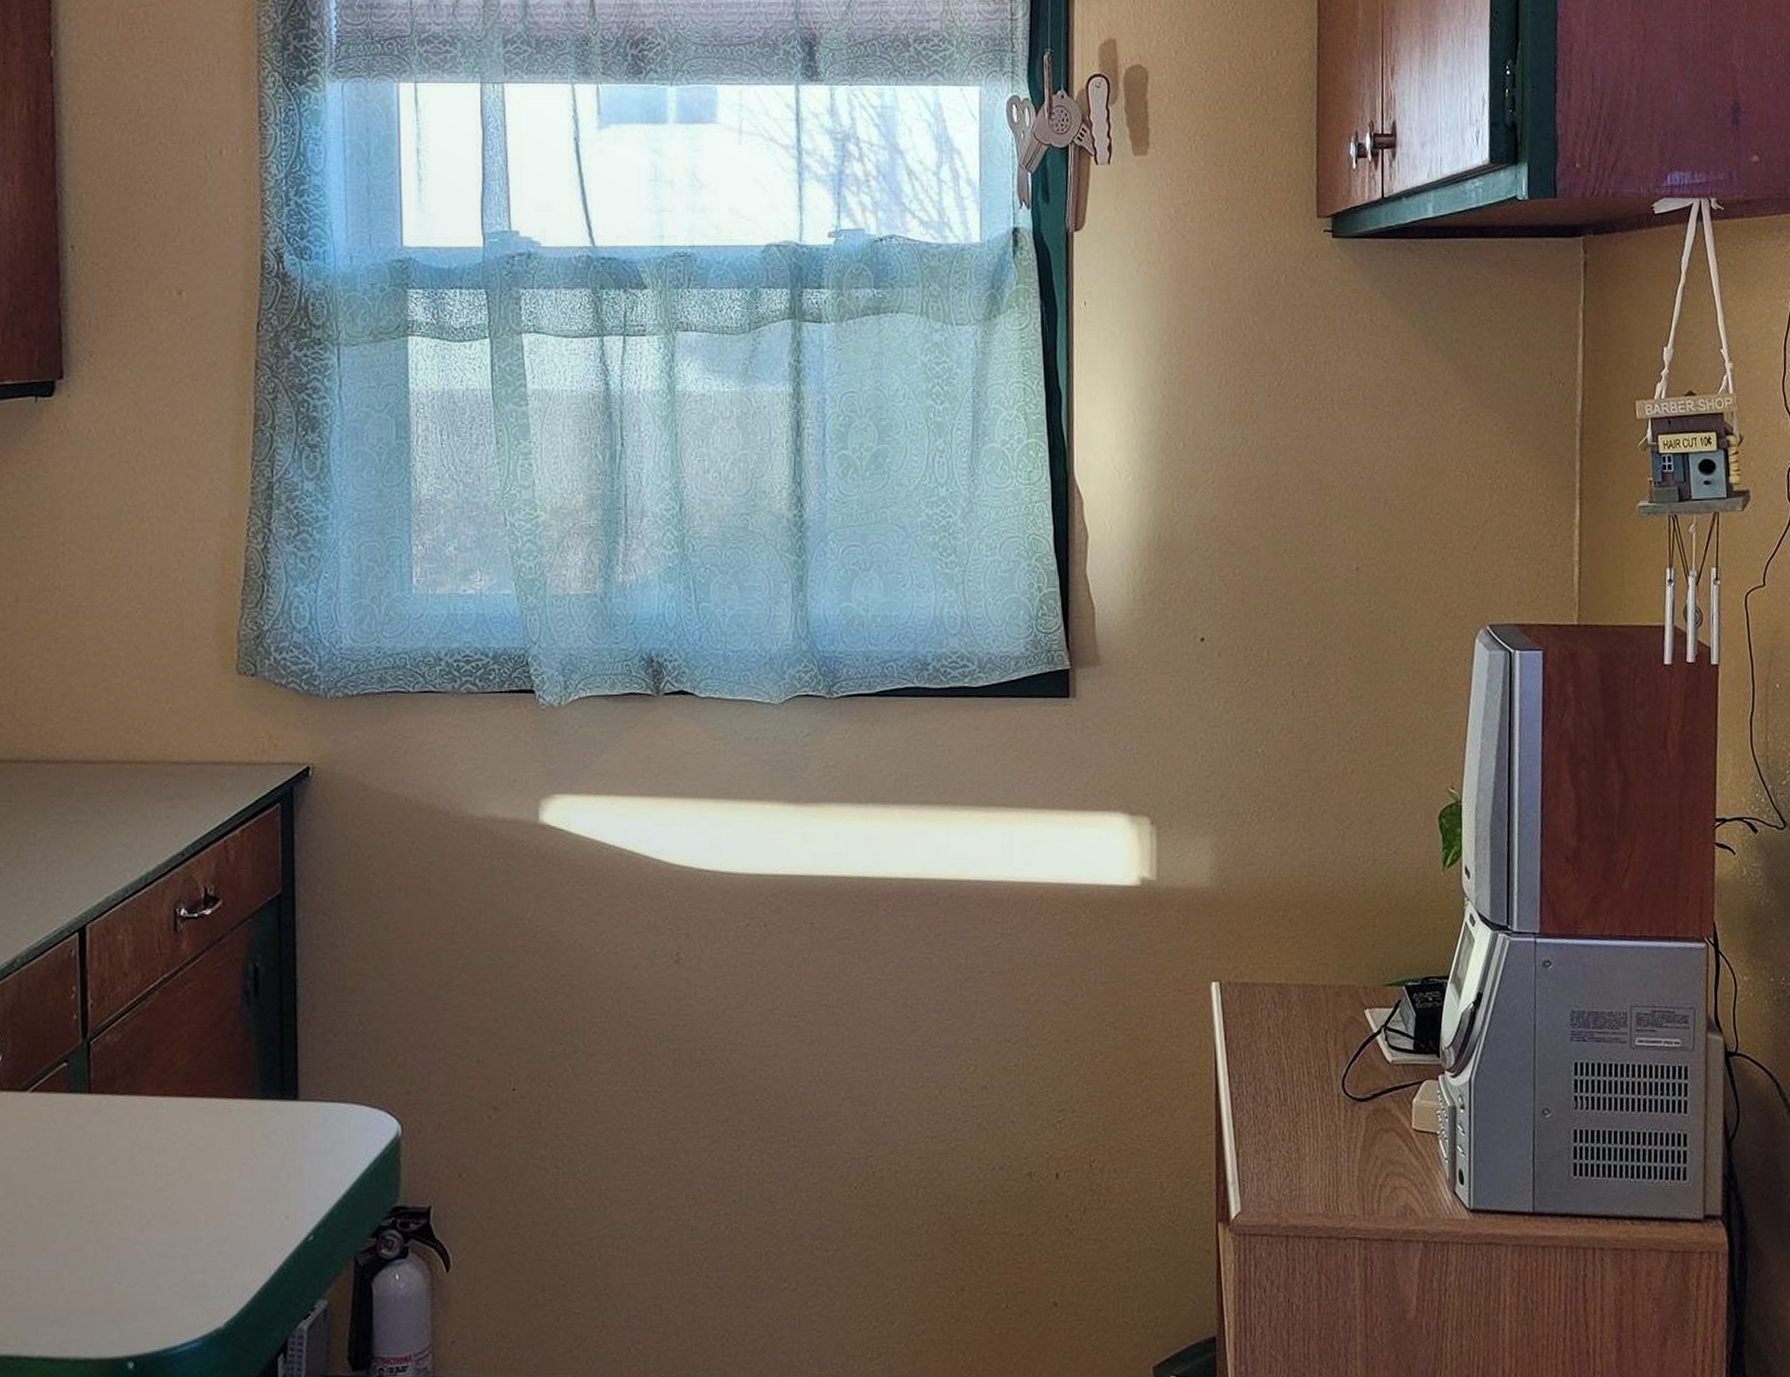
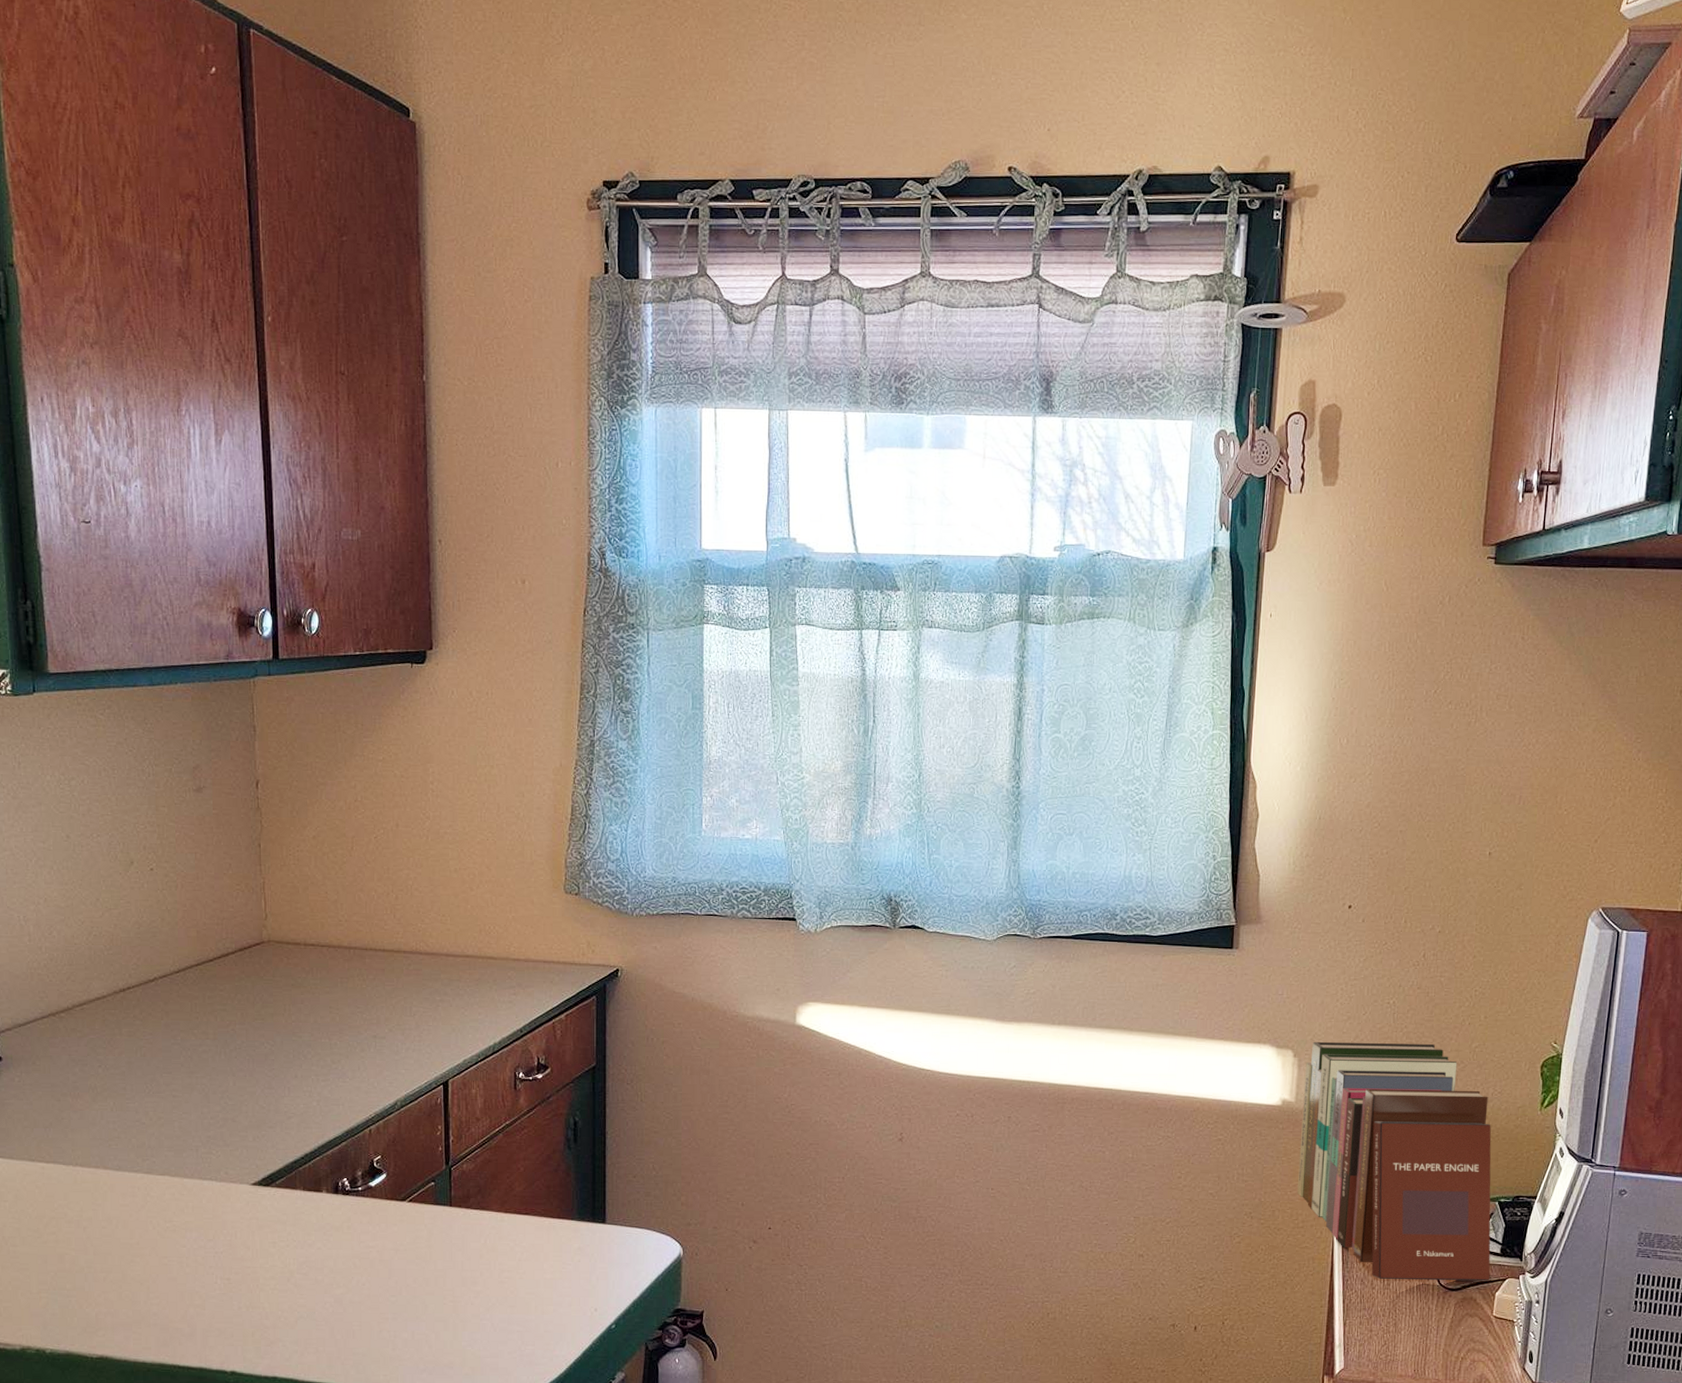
books: none [1165,799,1405,1095] -> present [1297,1041,1492,1281]

